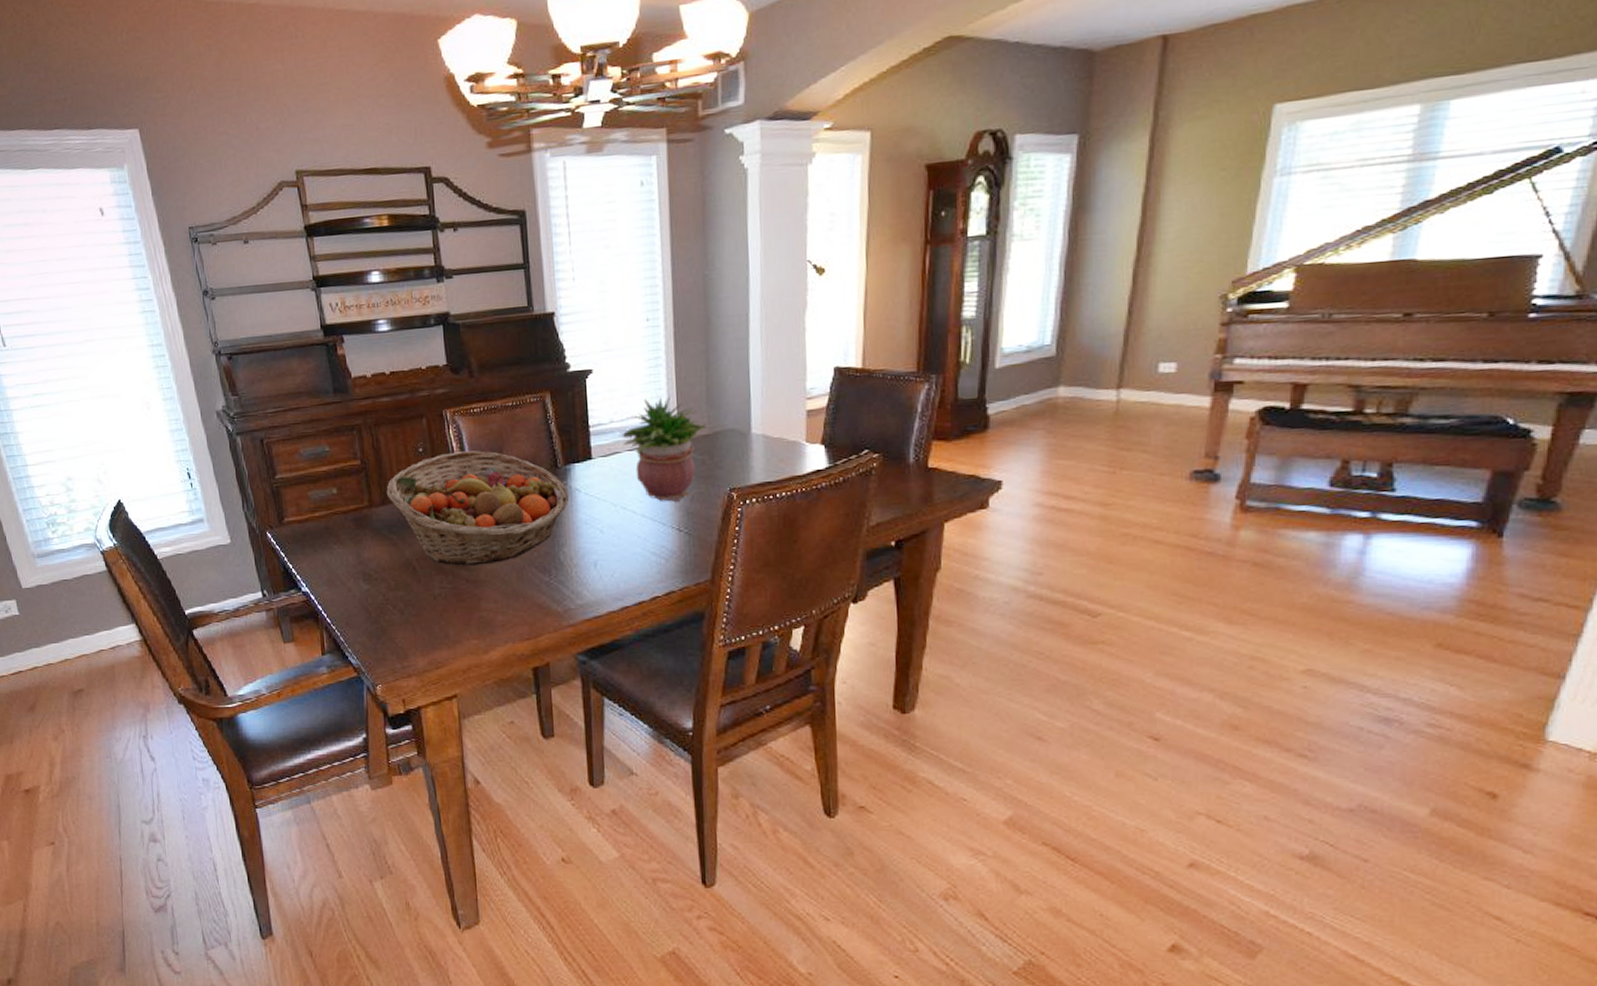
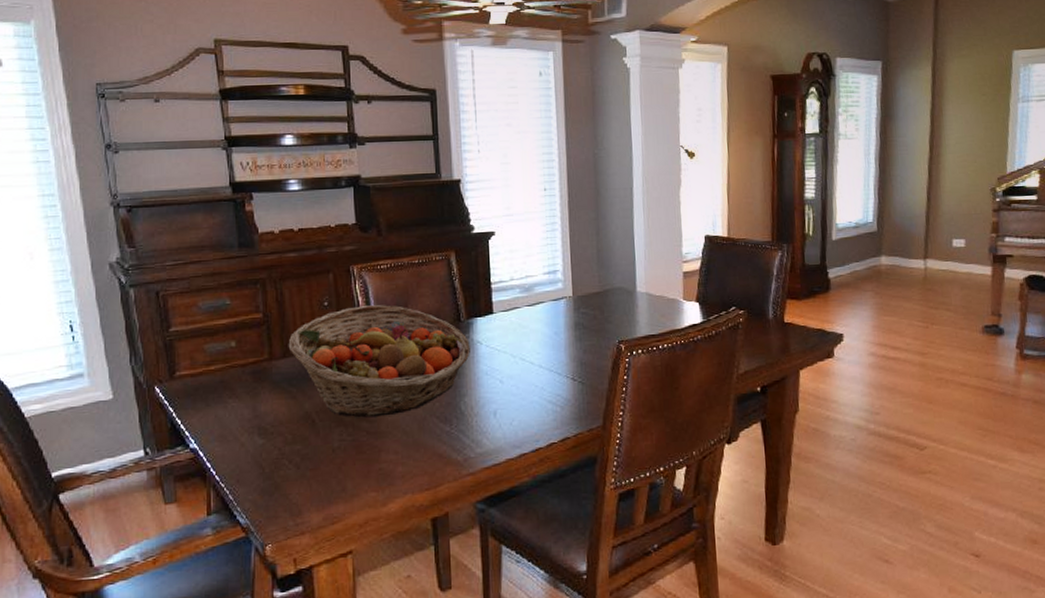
potted plant: present [622,395,707,502] -> none [521,256,597,353]

